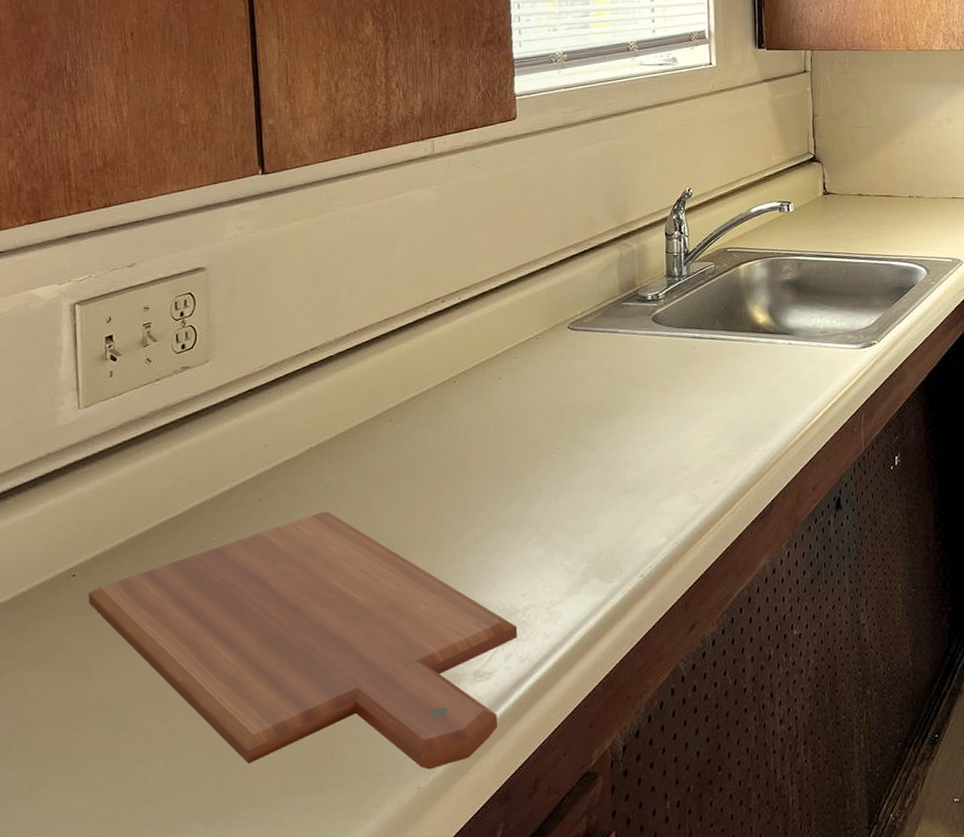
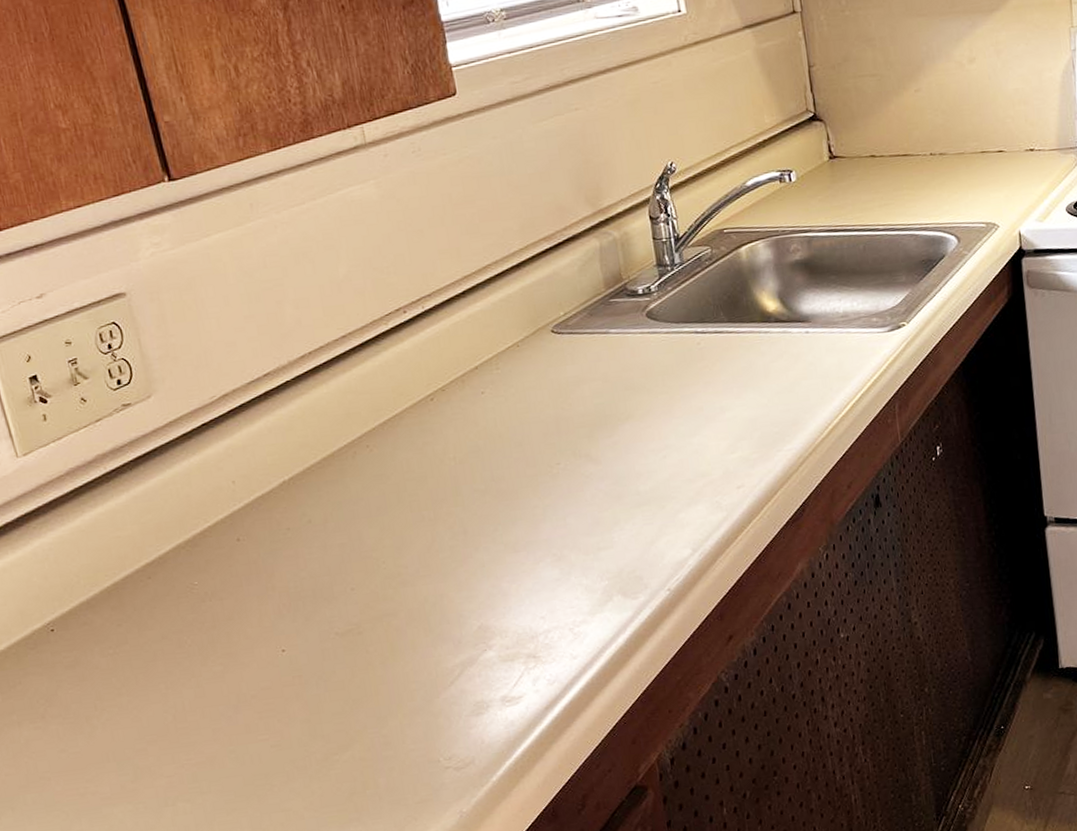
cutting board: present [88,511,518,770] -> none [72,546,543,801]

